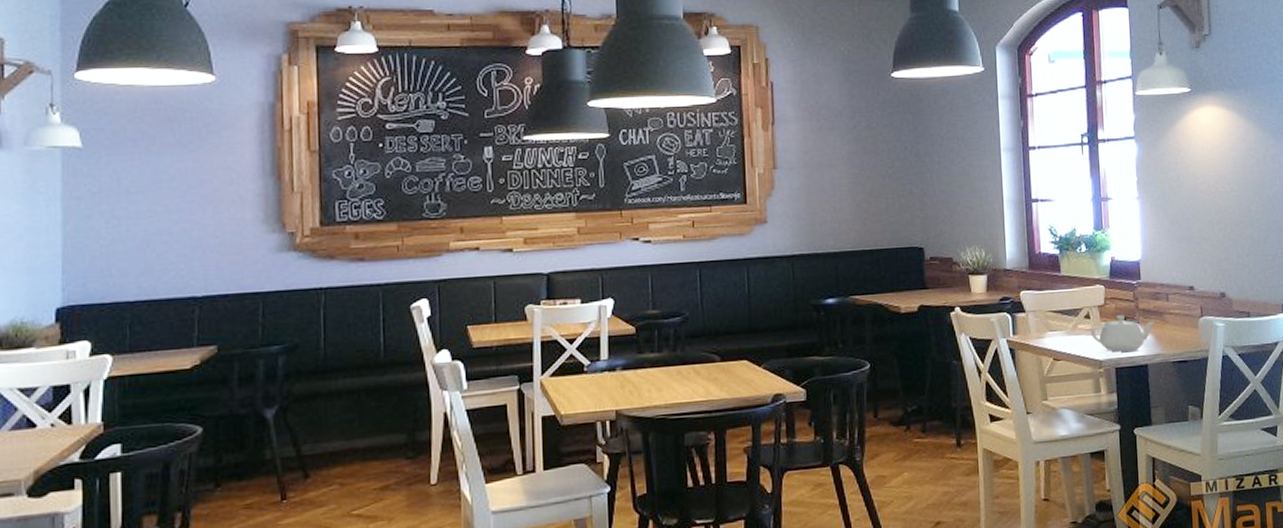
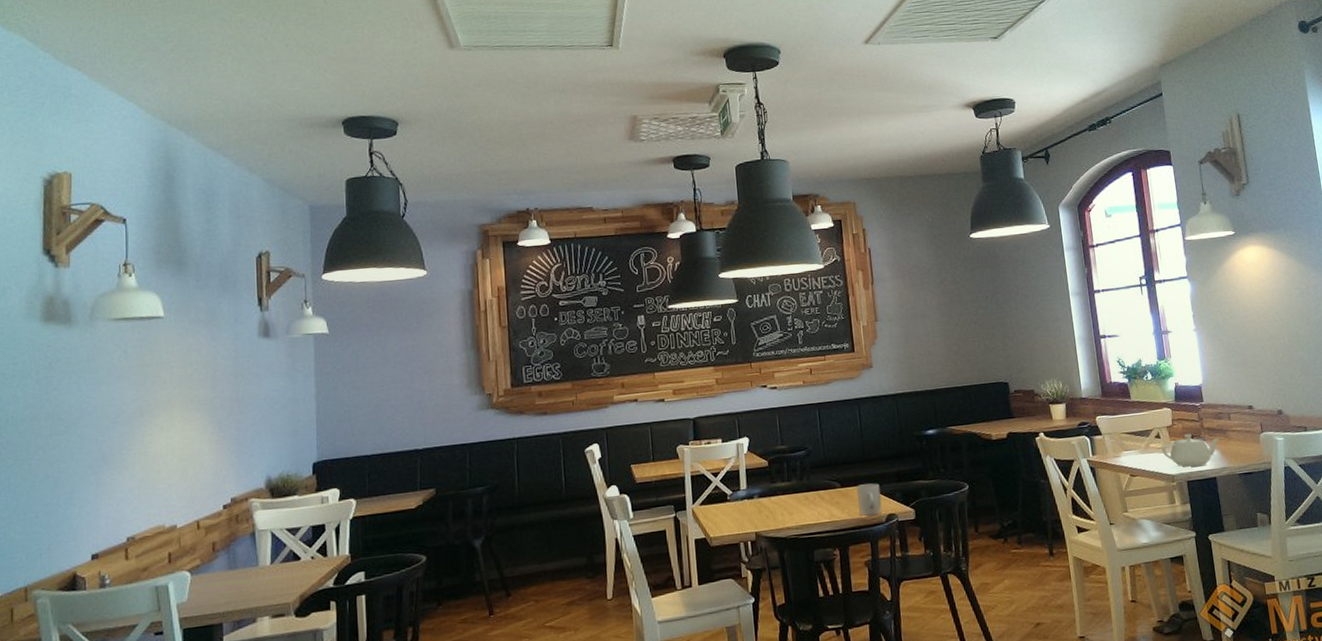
cup: none [739,358,768,397] -> present [856,483,882,517]

